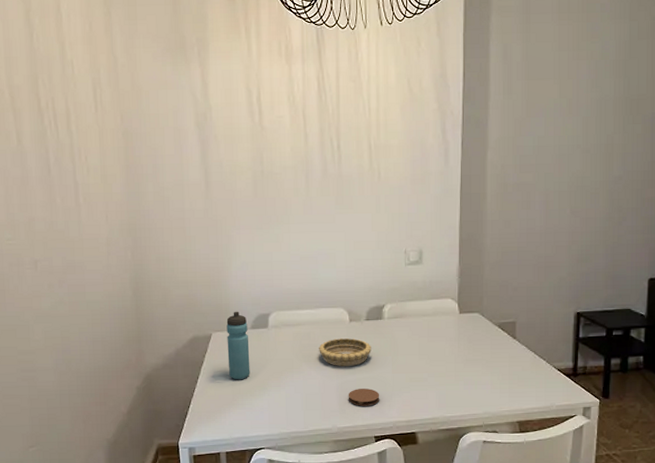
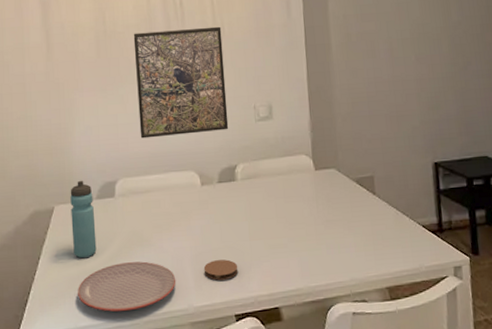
plate: none [232,386,322,428] -> present [78,261,176,312]
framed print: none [290,171,379,276] -> present [133,26,229,139]
decorative bowl: present [319,338,371,366] -> none [170,203,226,236]

